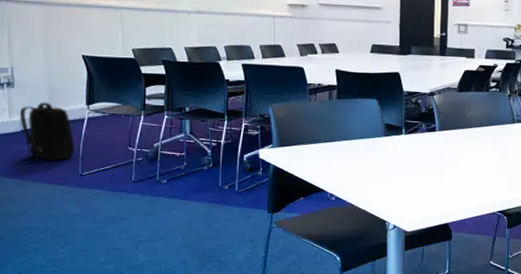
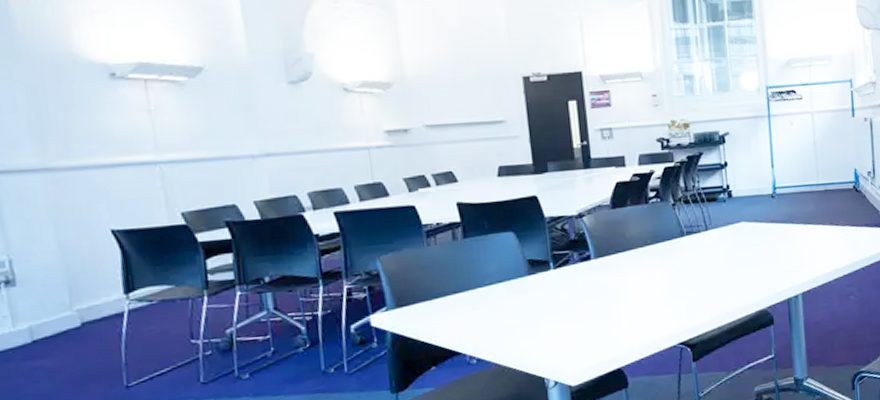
backpack: present [18,102,75,163] -> none [27,298,115,383]

